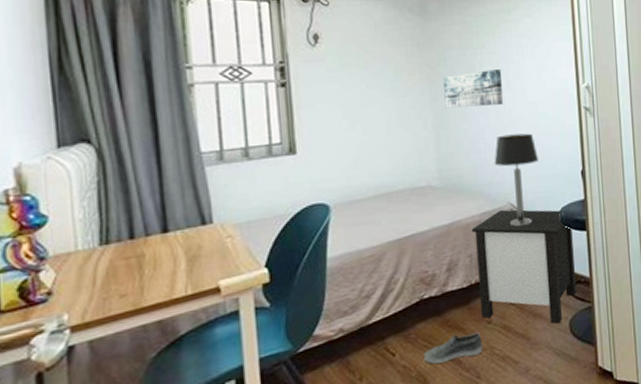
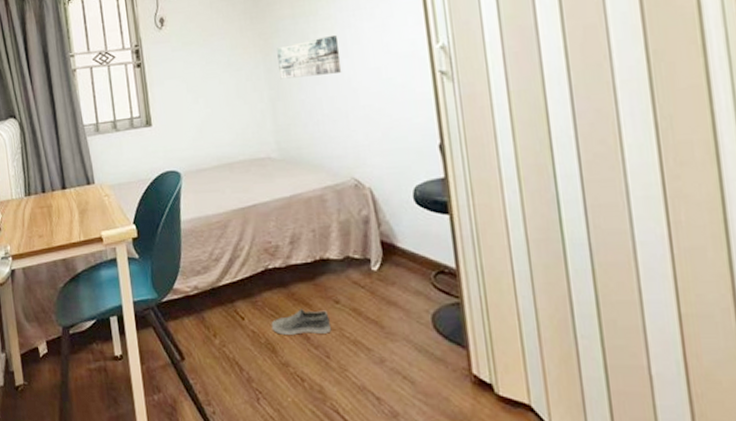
nightstand: present [471,209,577,324] -> none [313,184,440,316]
table lamp: present [494,133,539,227] -> none [334,102,386,204]

